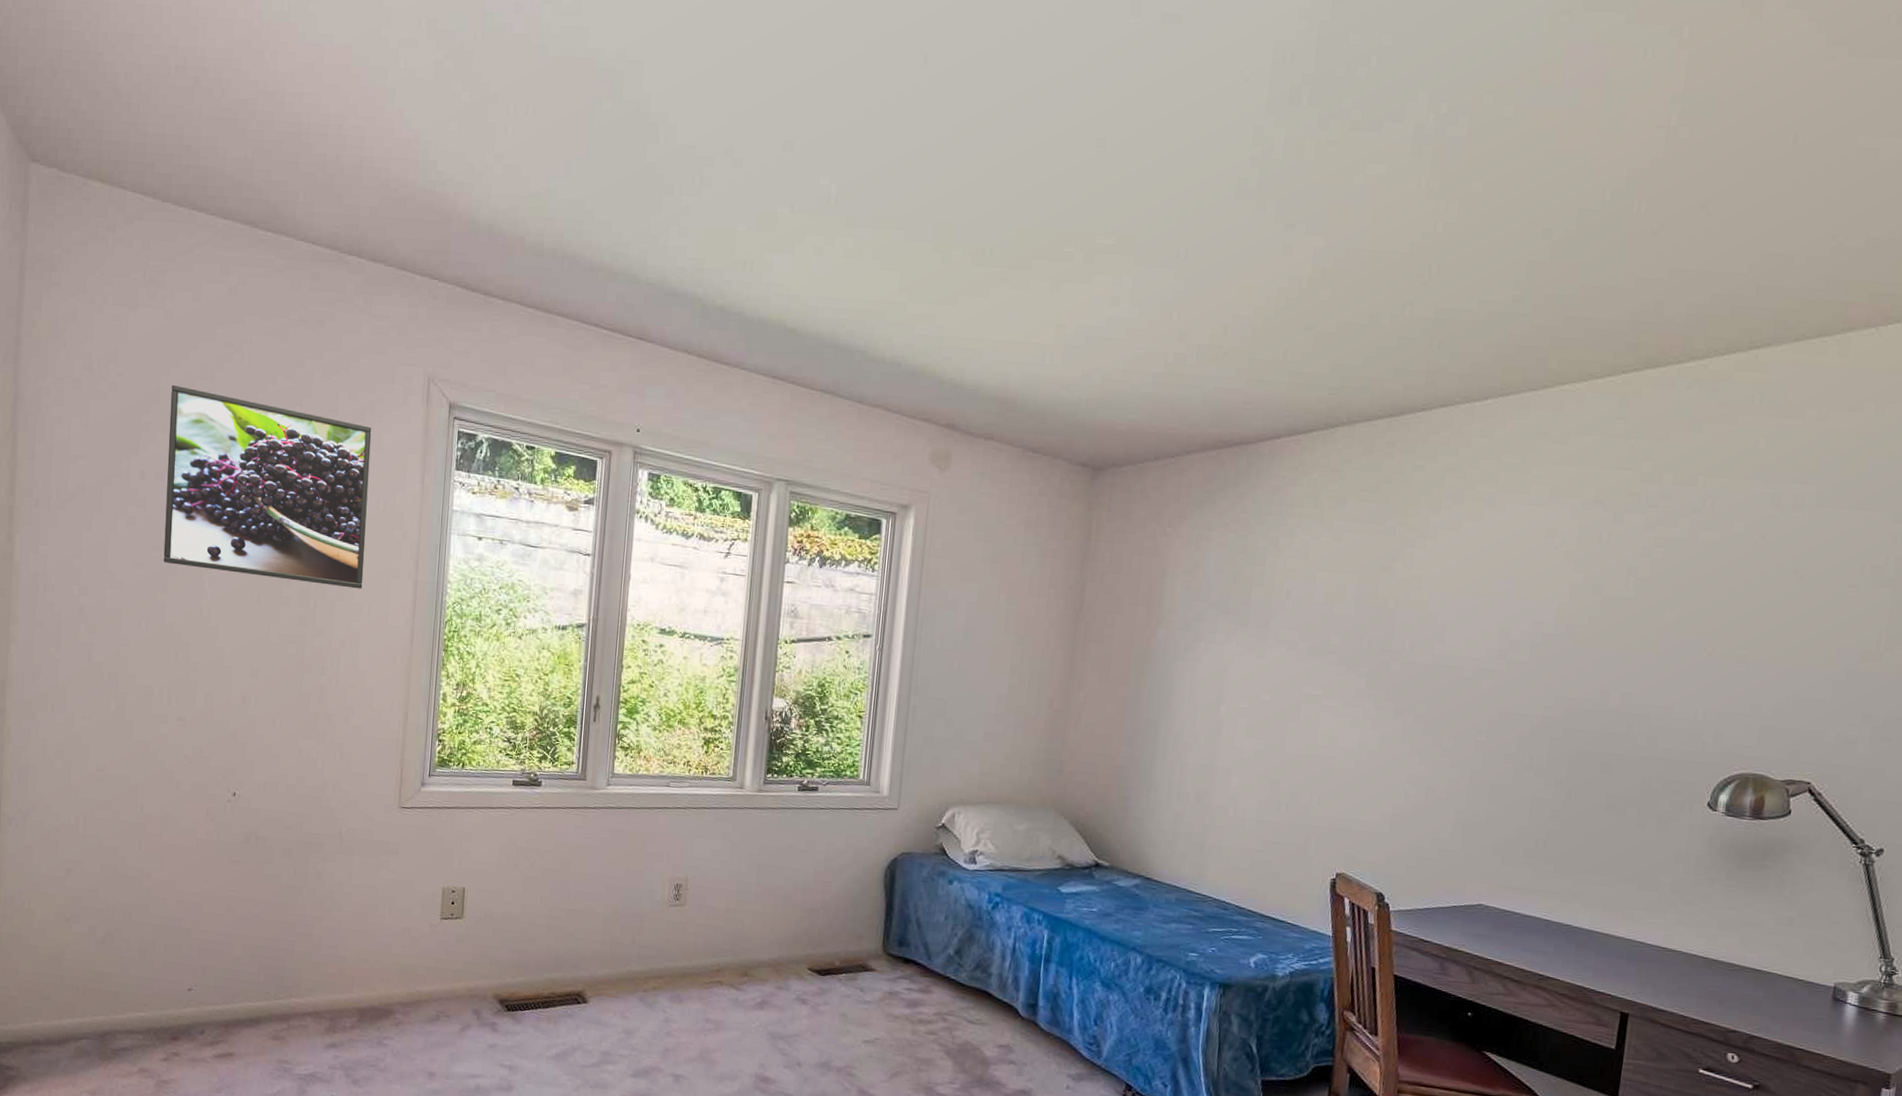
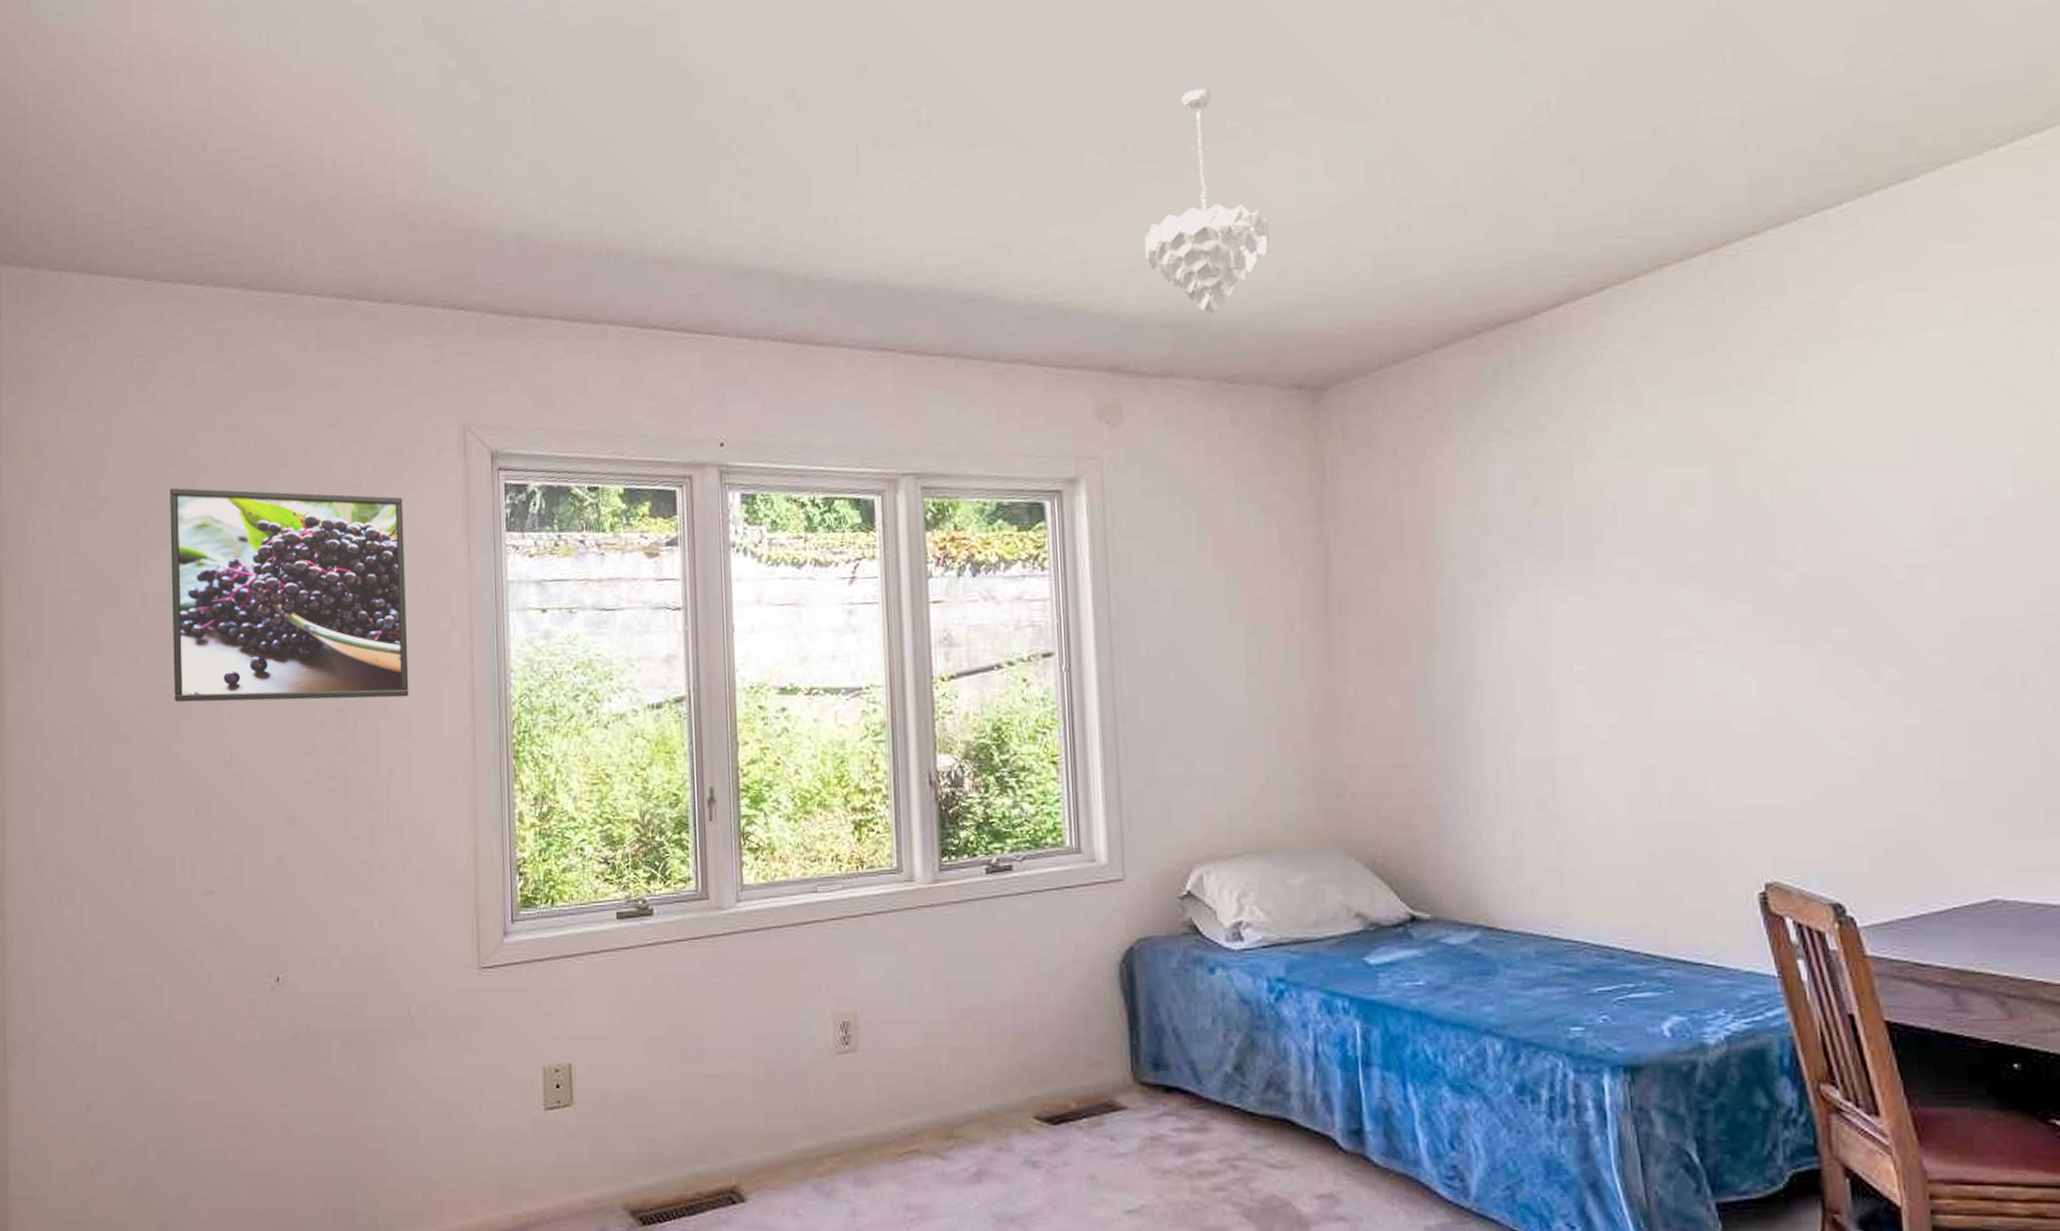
pendant light: none [987,216,1083,396] -> present [1144,89,1270,314]

